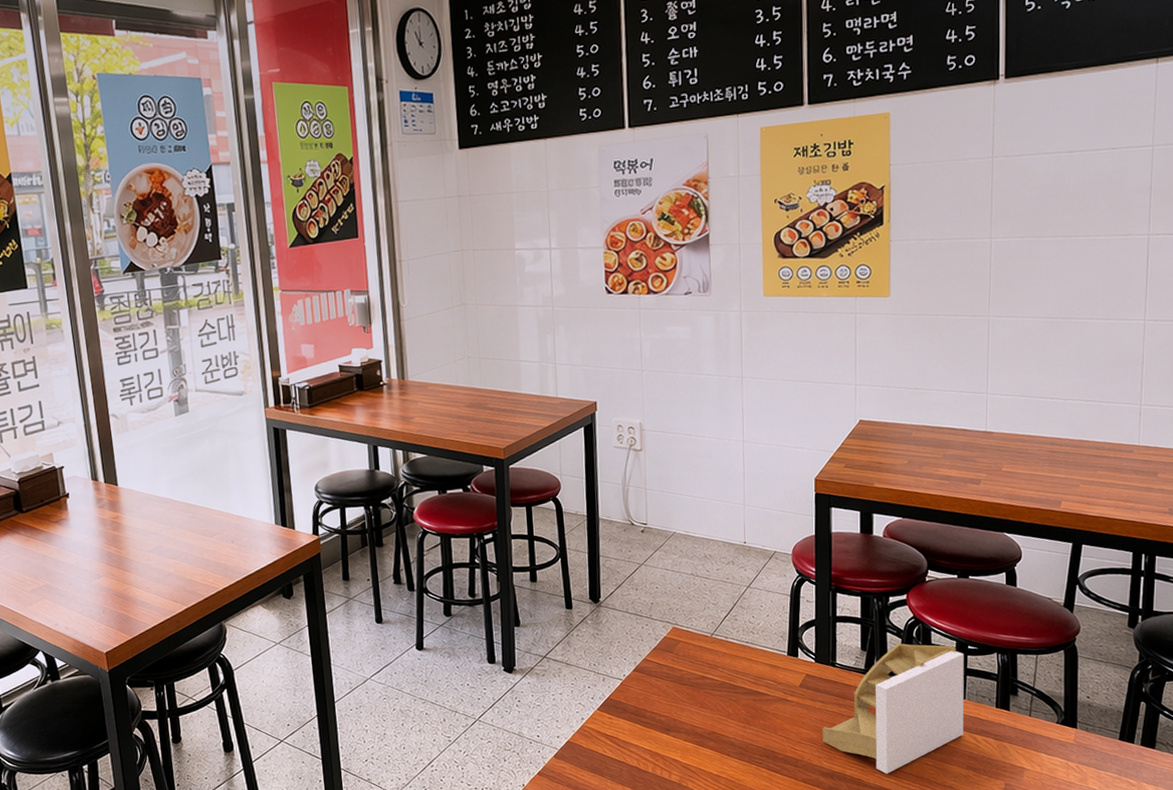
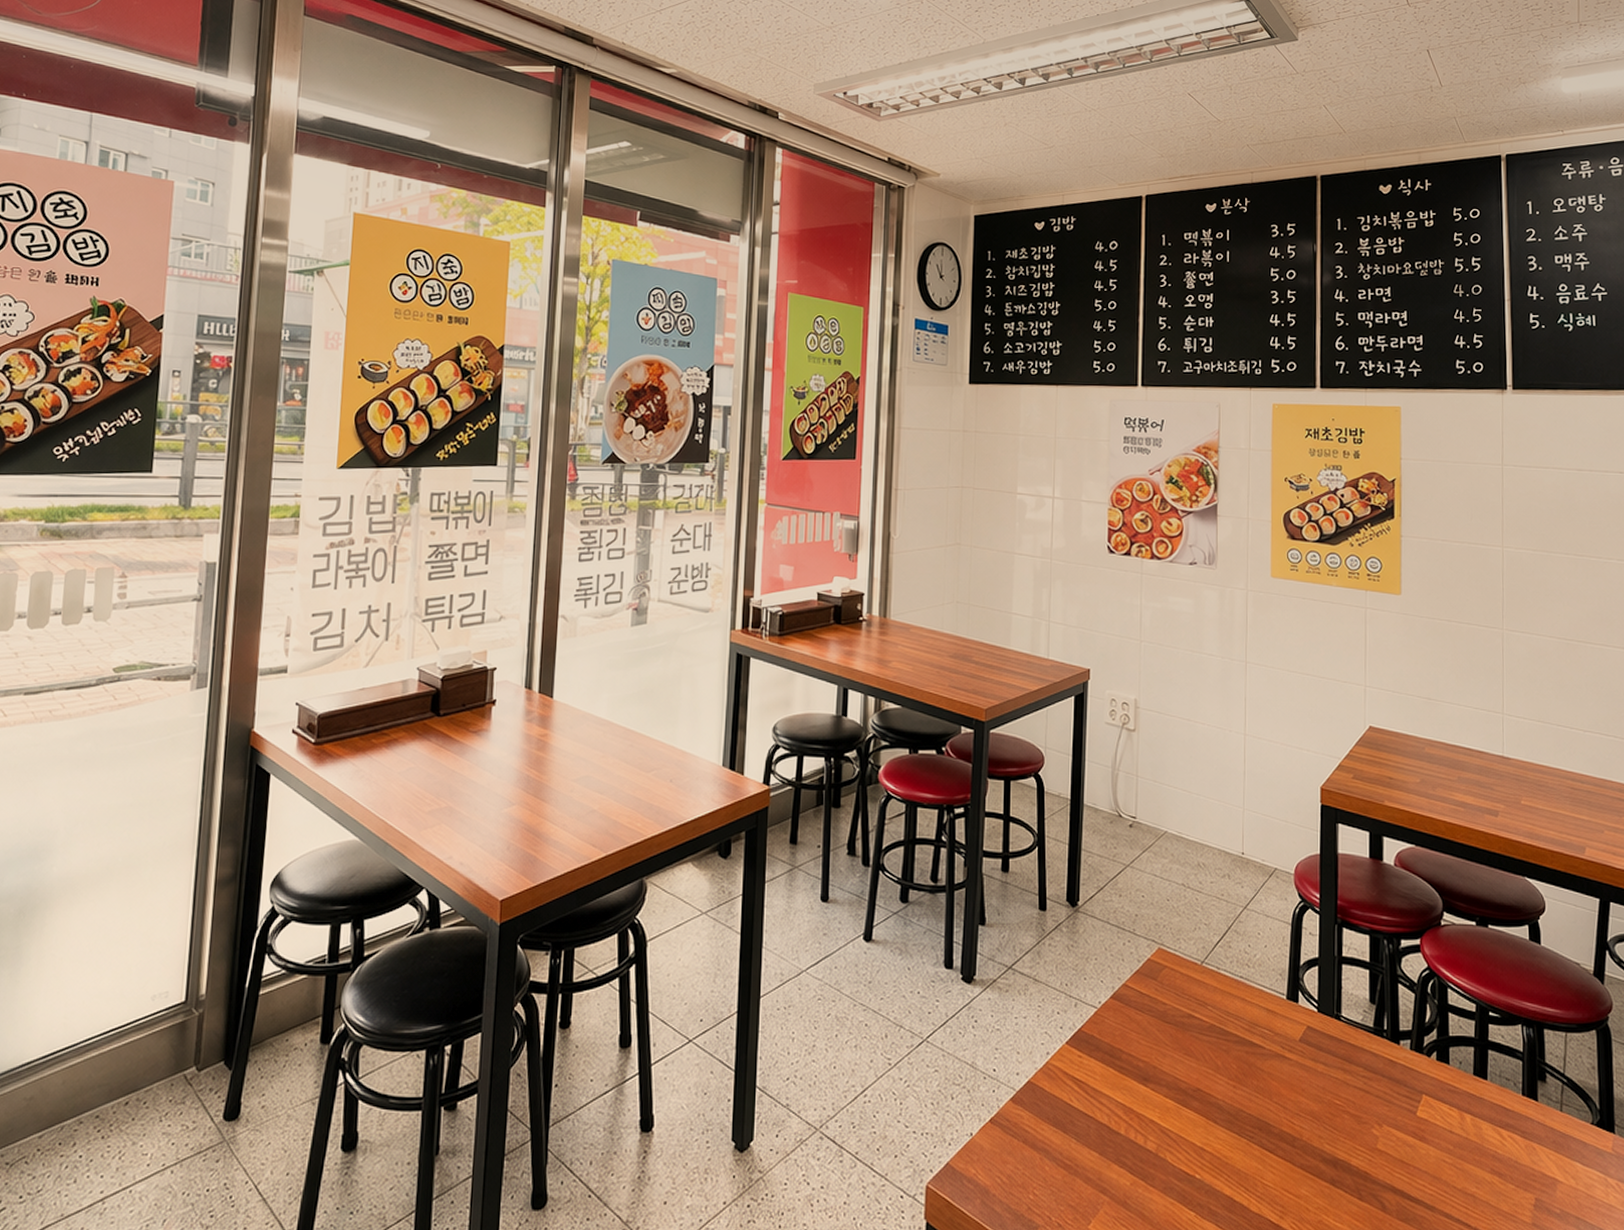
napkin holder: present [822,643,964,774] -> none [1324,999,1487,1169]

